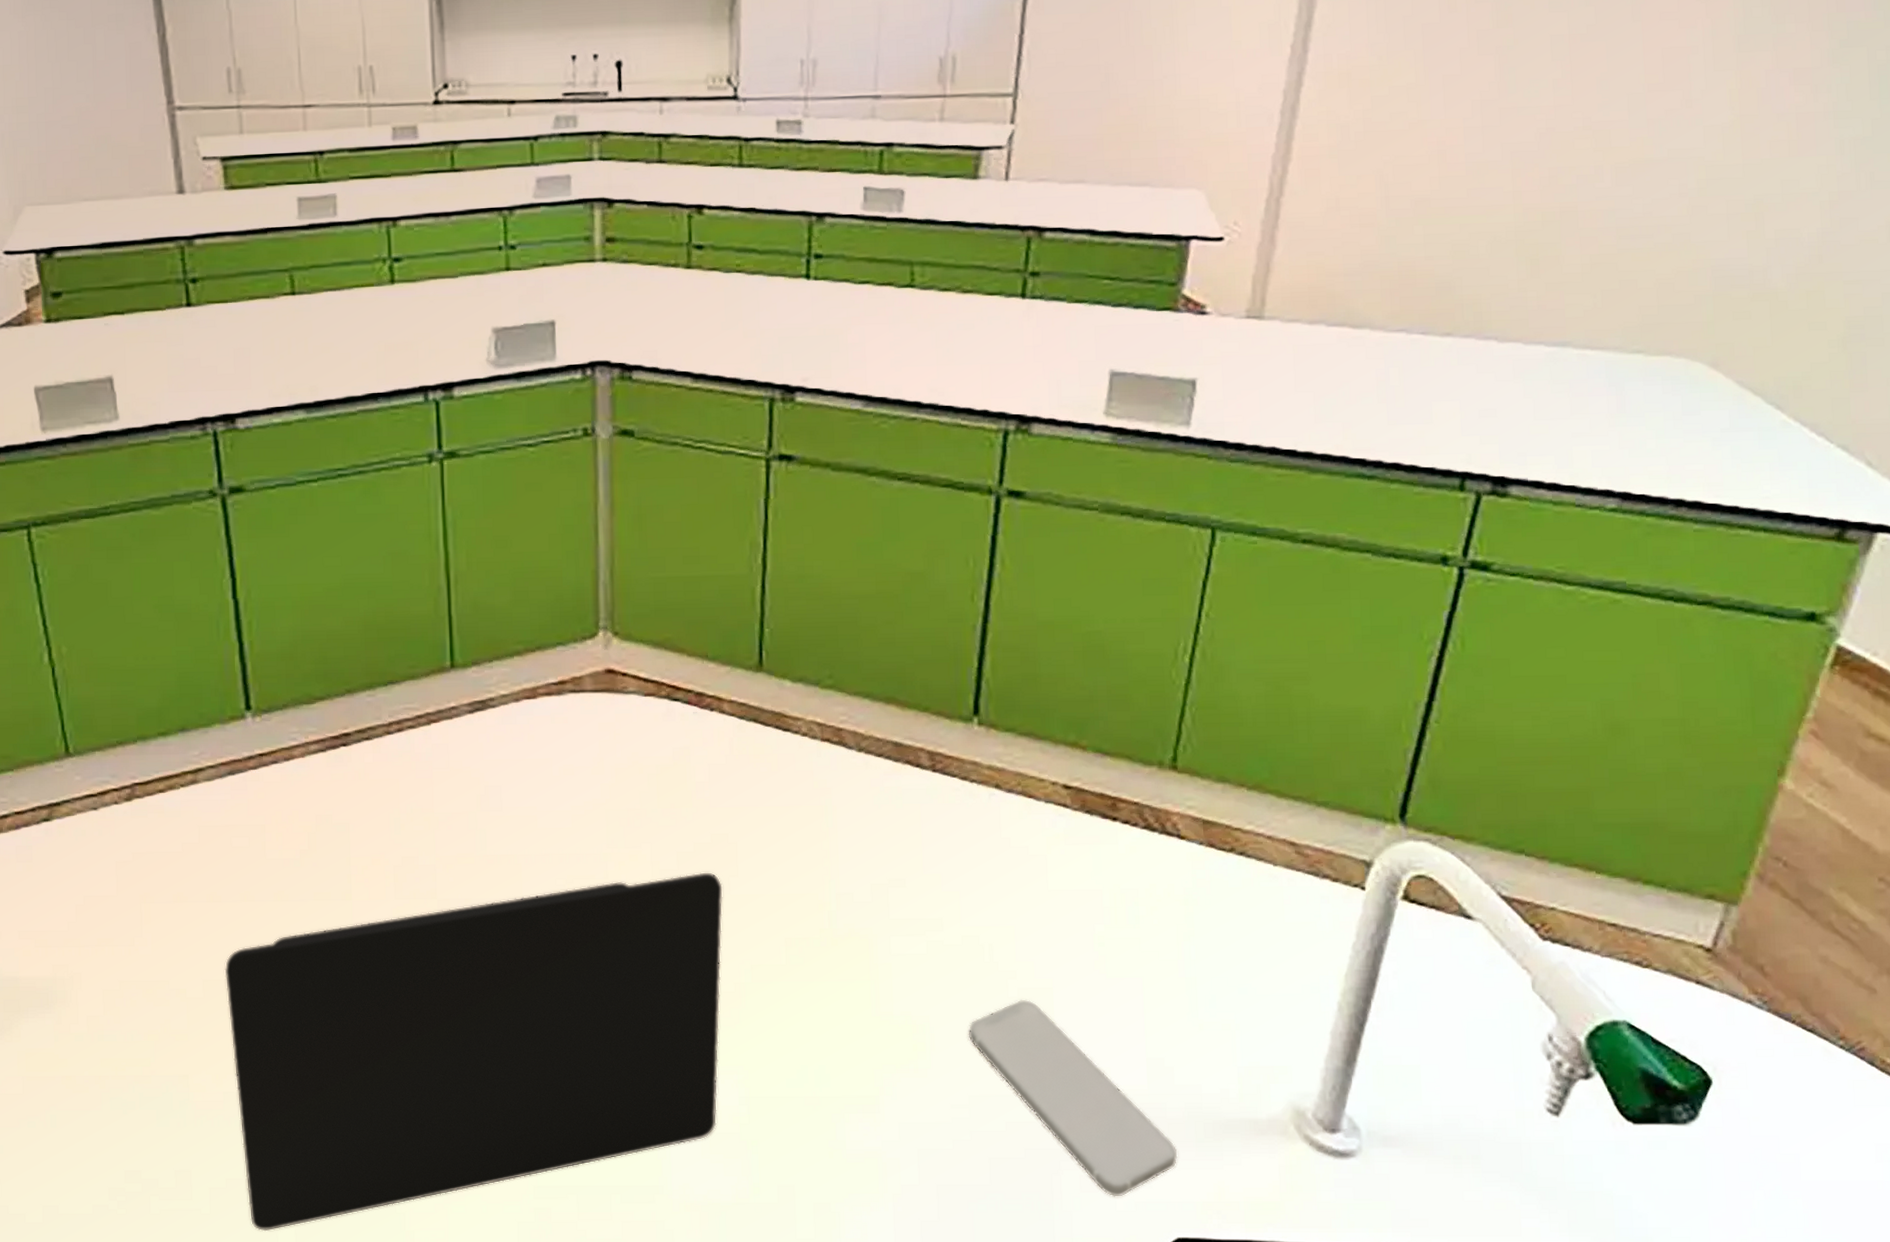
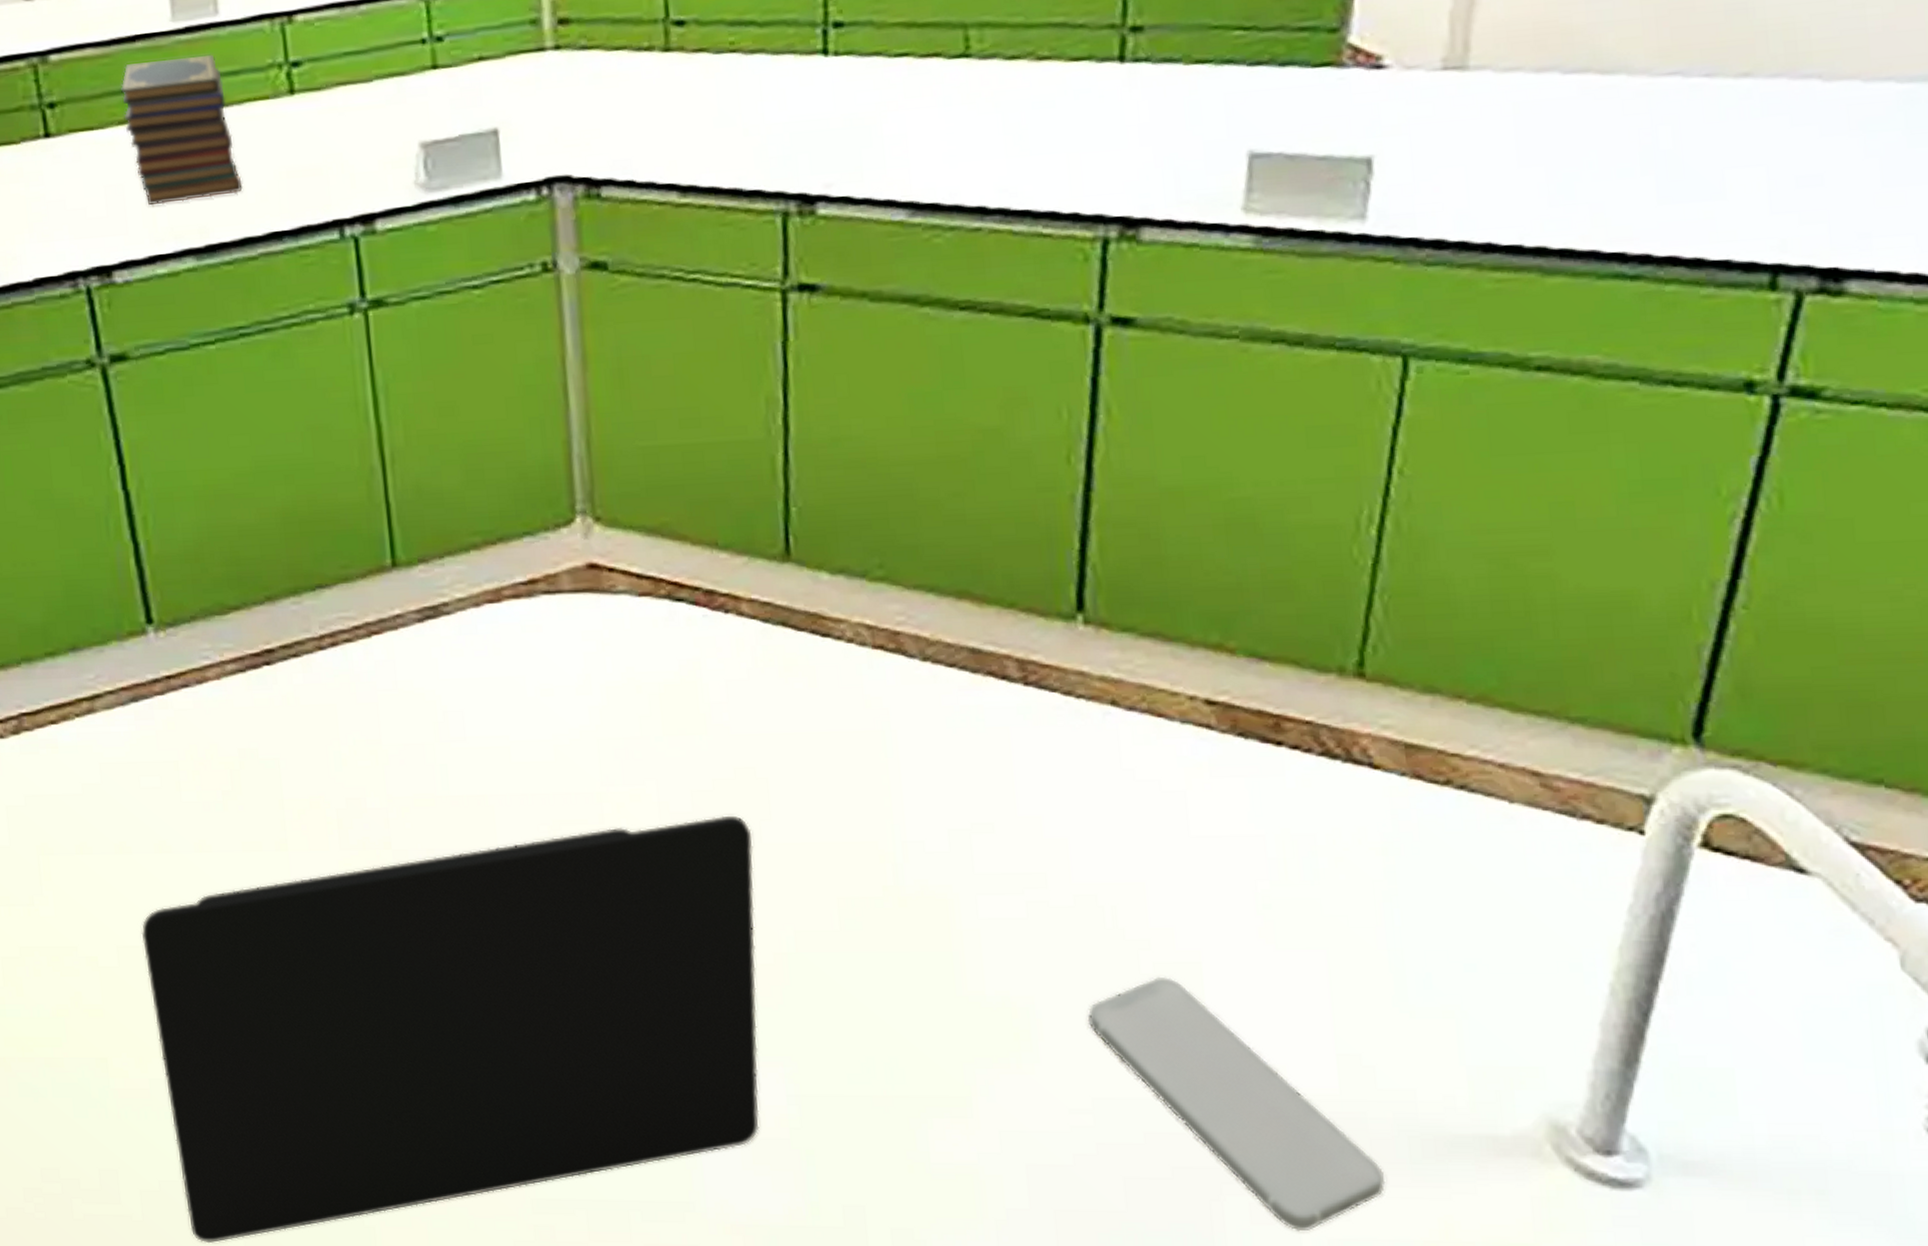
book stack: none [252,247,348,367] -> present [120,54,243,206]

